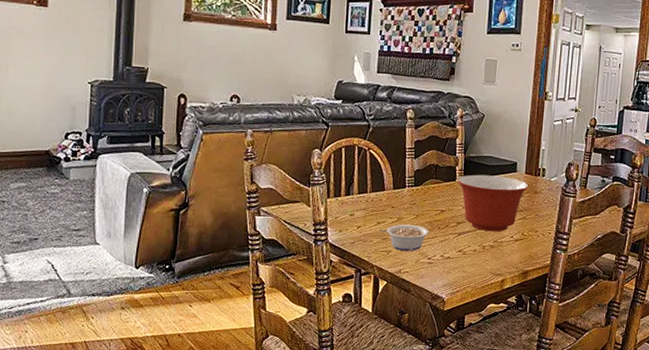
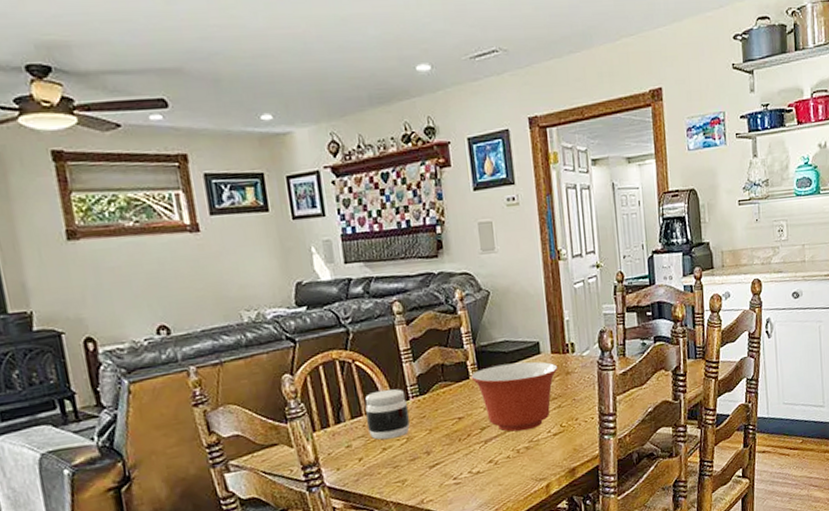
jar: none [369,176,404,216] -> present [365,389,410,440]
legume: present [379,224,429,252] -> none [386,441,449,477]

